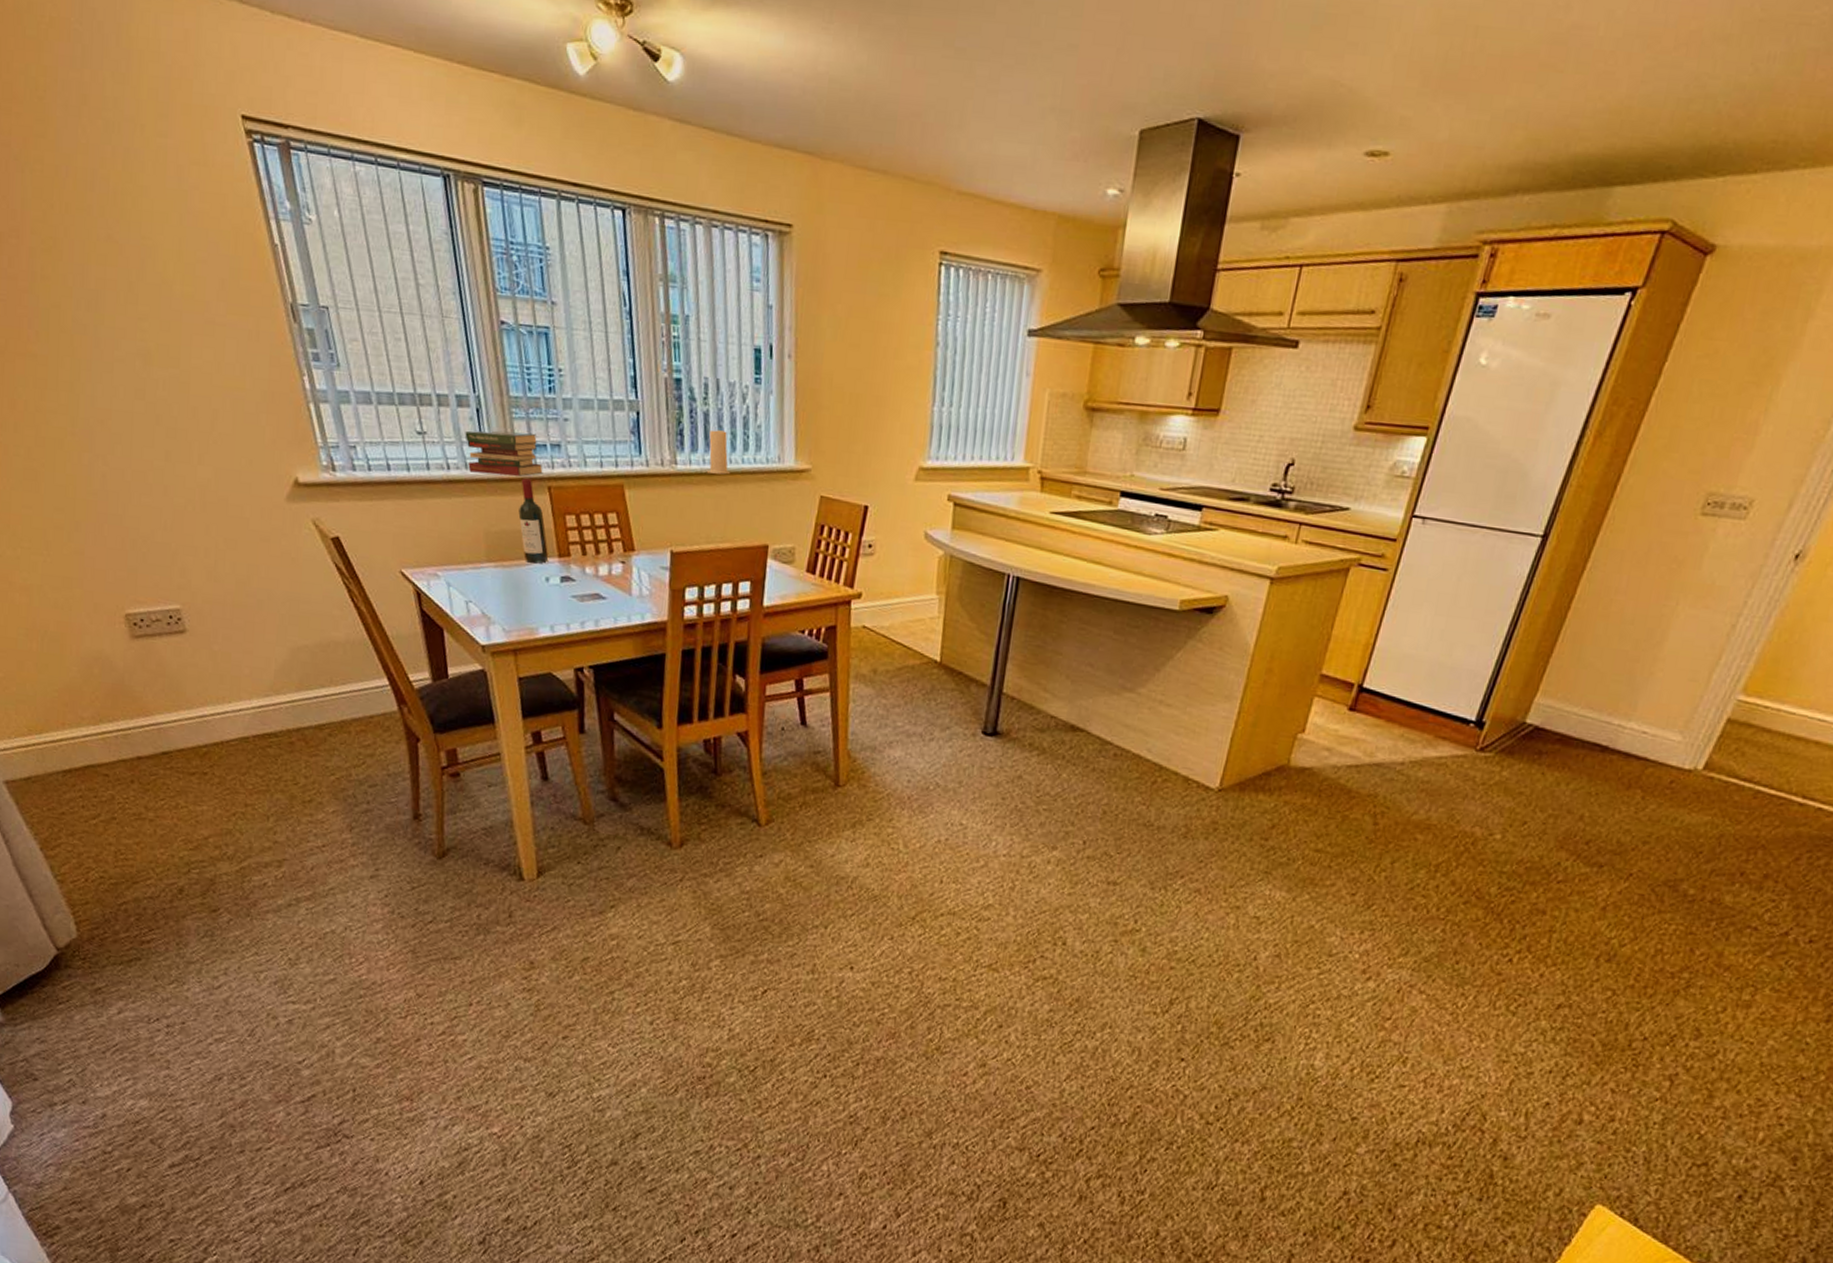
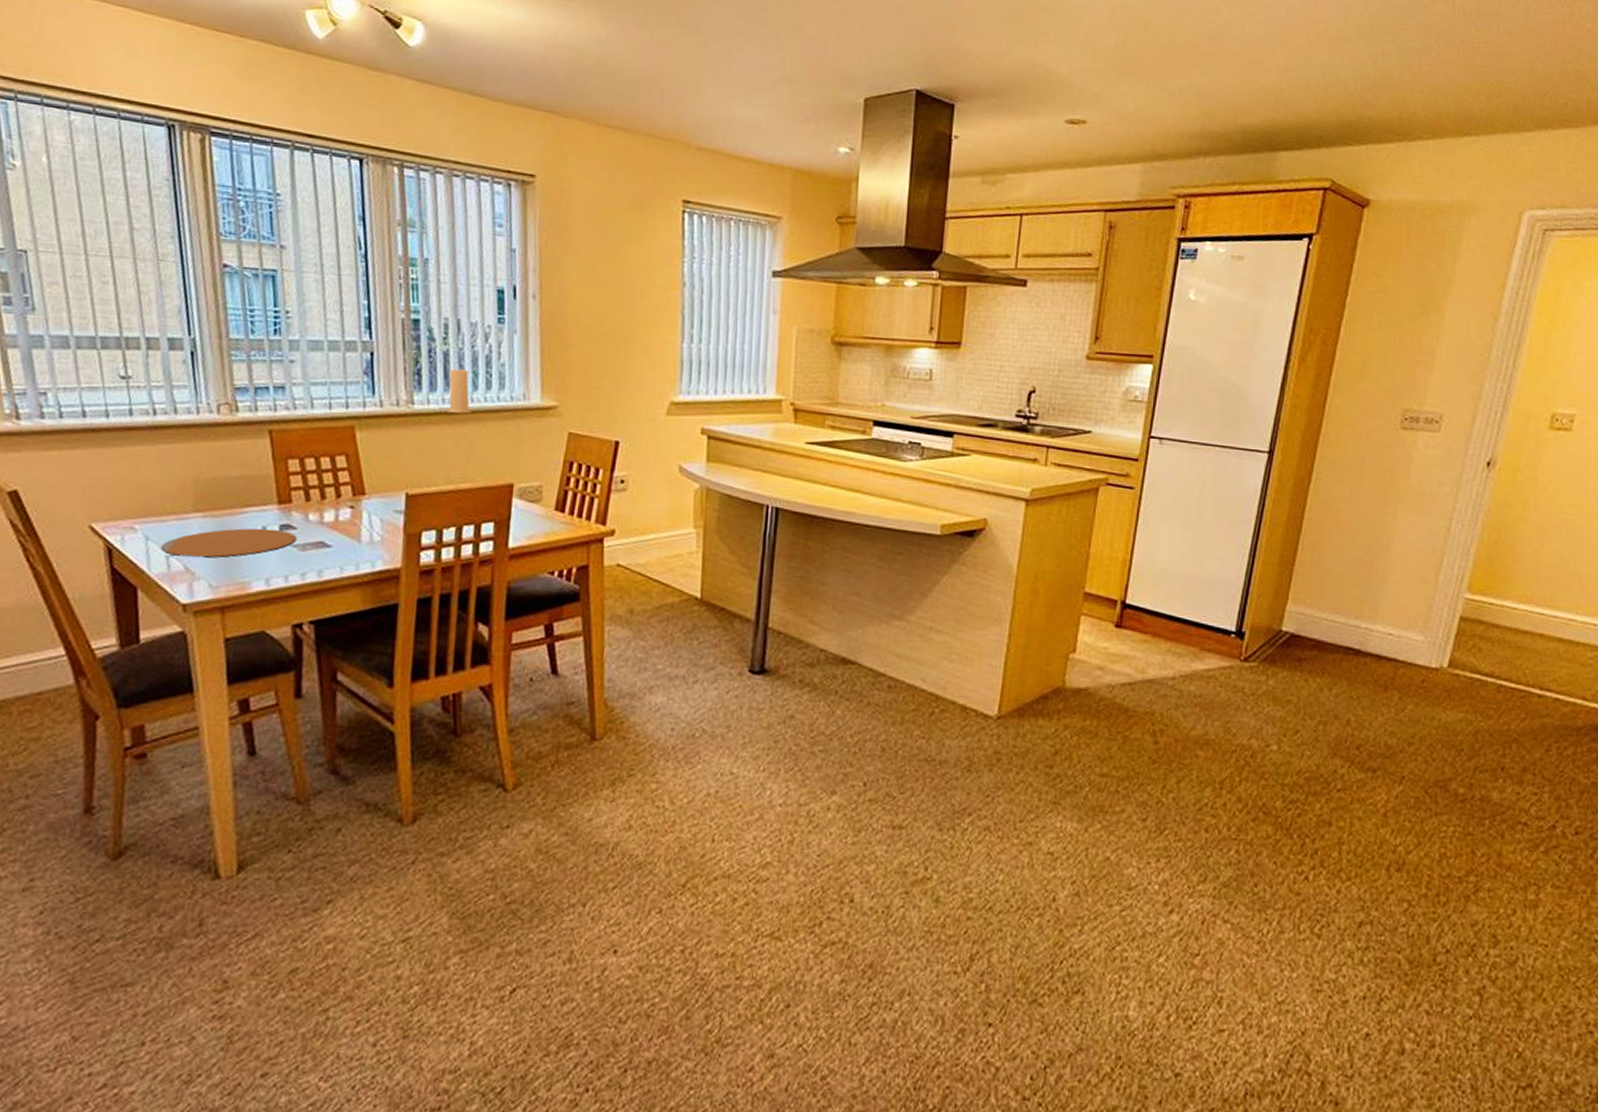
placemat: none [461,578,575,605] -> present [161,528,296,558]
books: present [465,430,543,478] -> none [175,373,264,421]
wine bottle: present [518,478,549,564] -> none [233,422,267,512]

